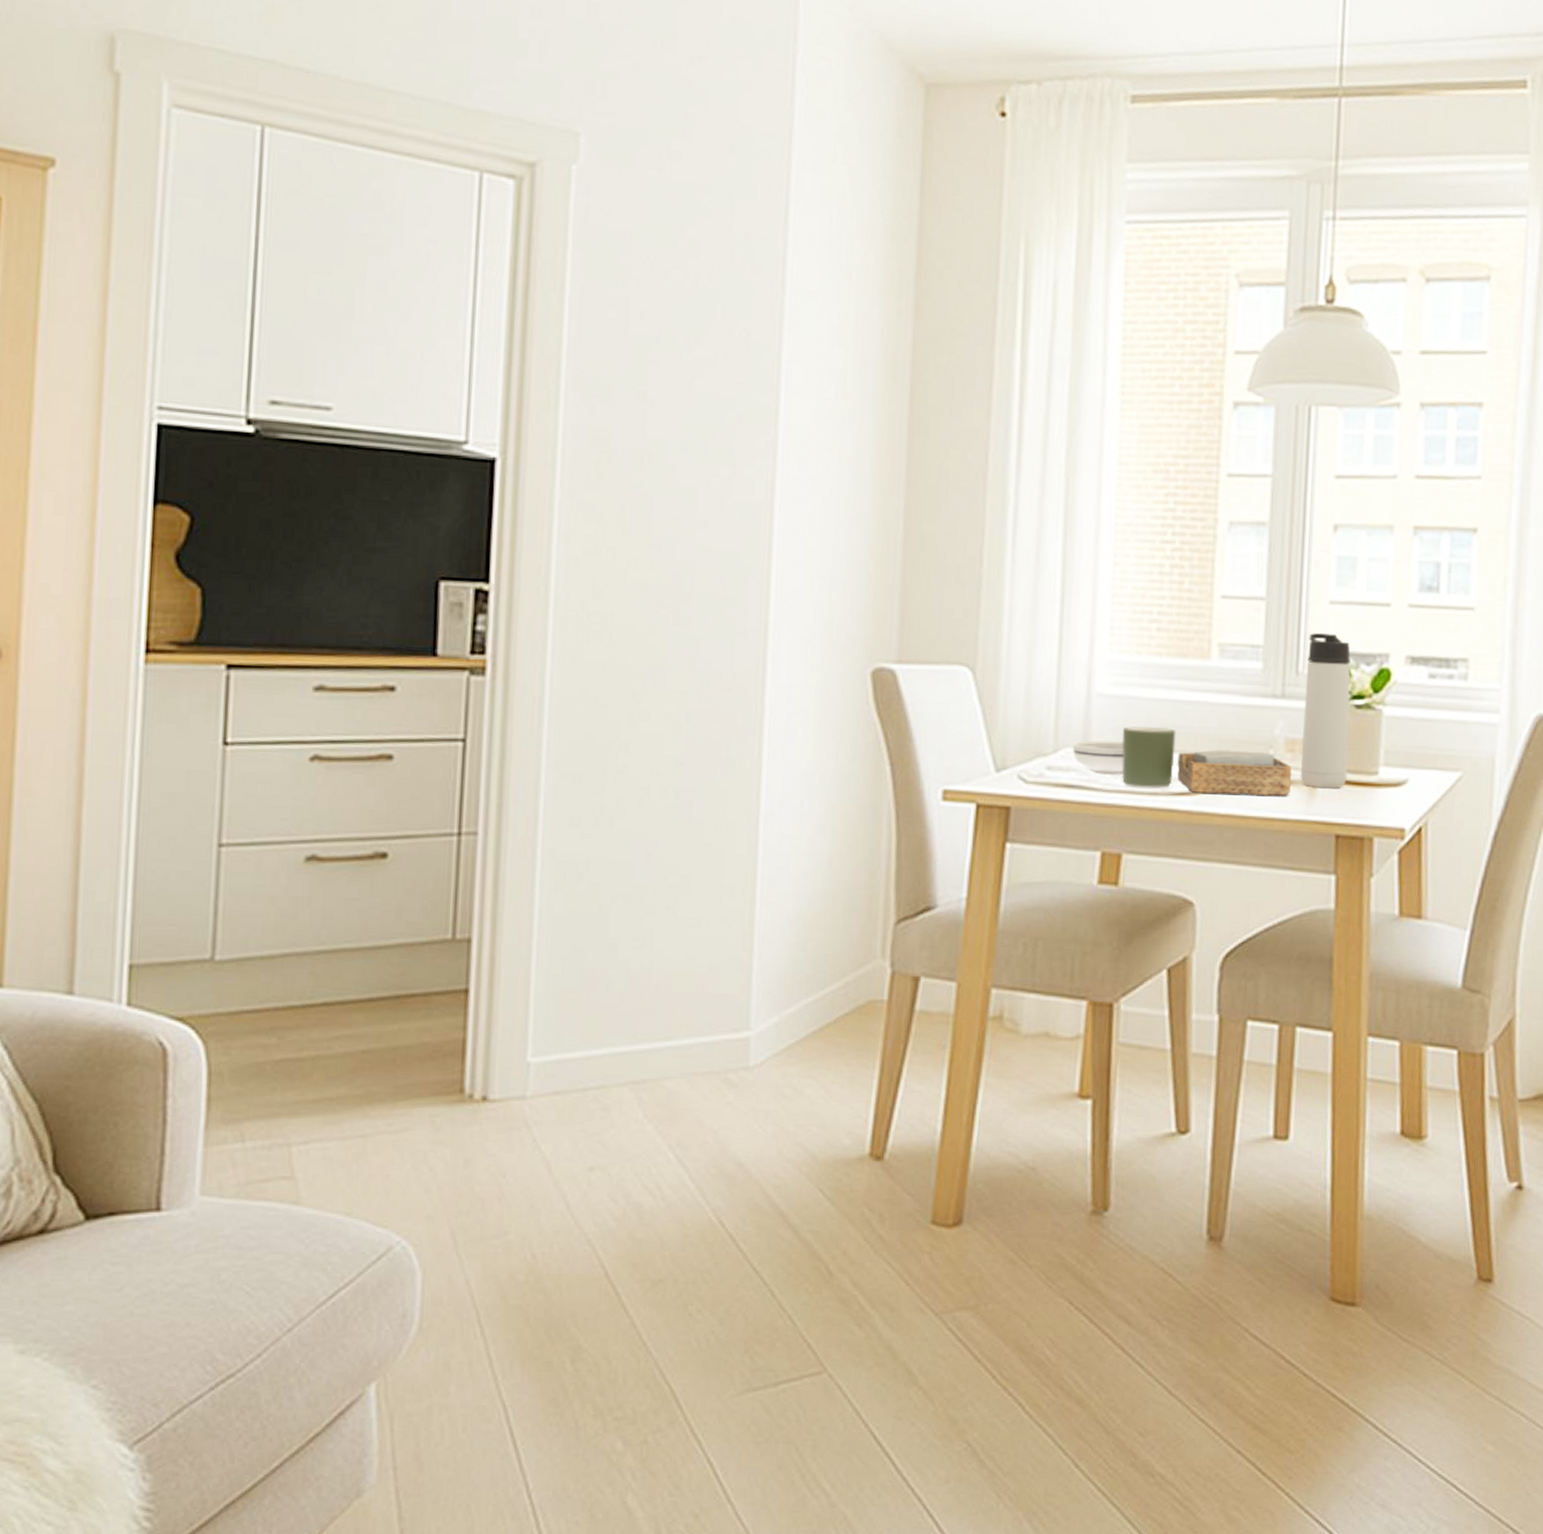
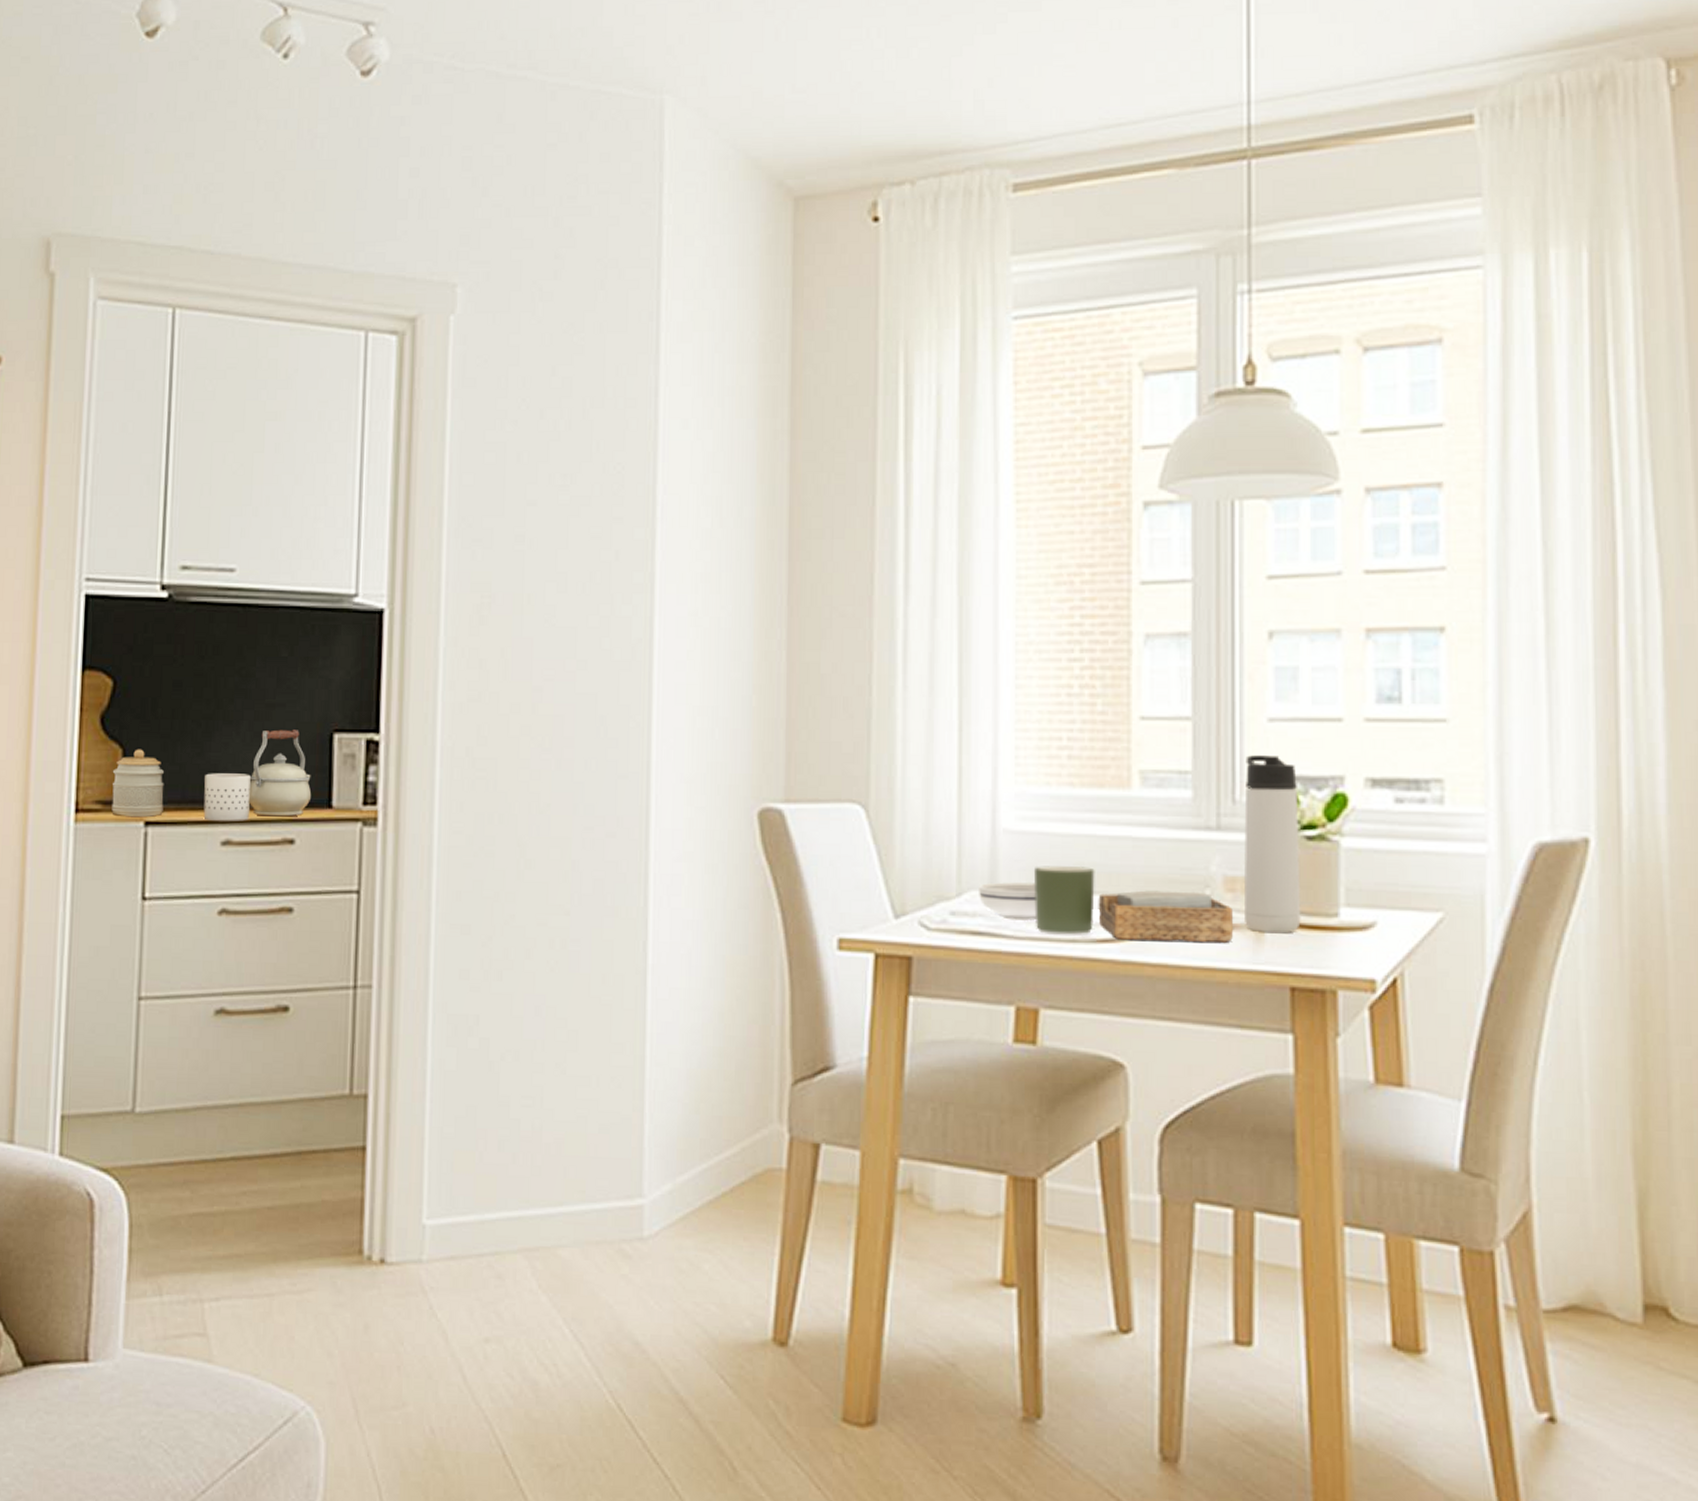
jar: none [188,589,250,661] -> present [112,749,165,818]
mug: none [294,617,347,668] -> present [203,773,251,822]
kettle: none [344,575,415,664] -> present [248,729,312,817]

